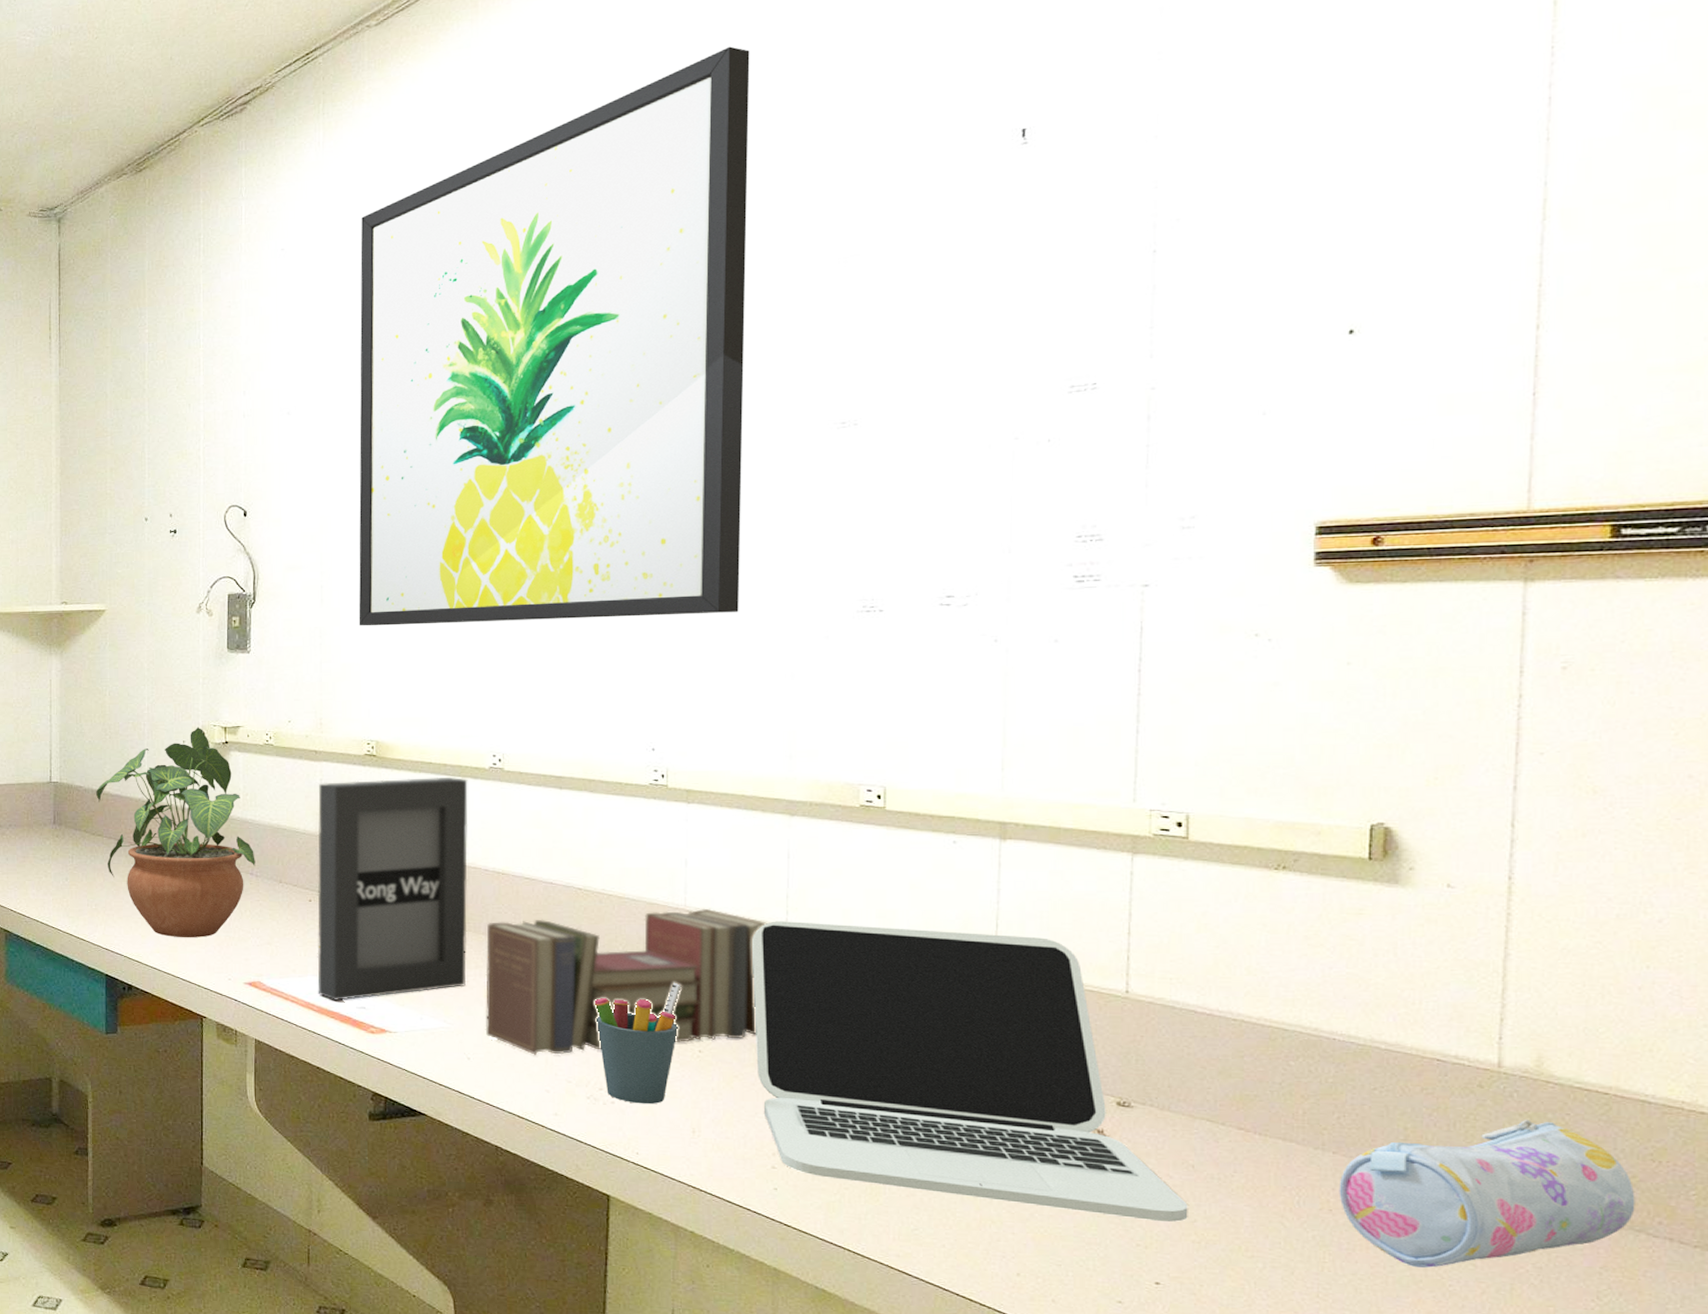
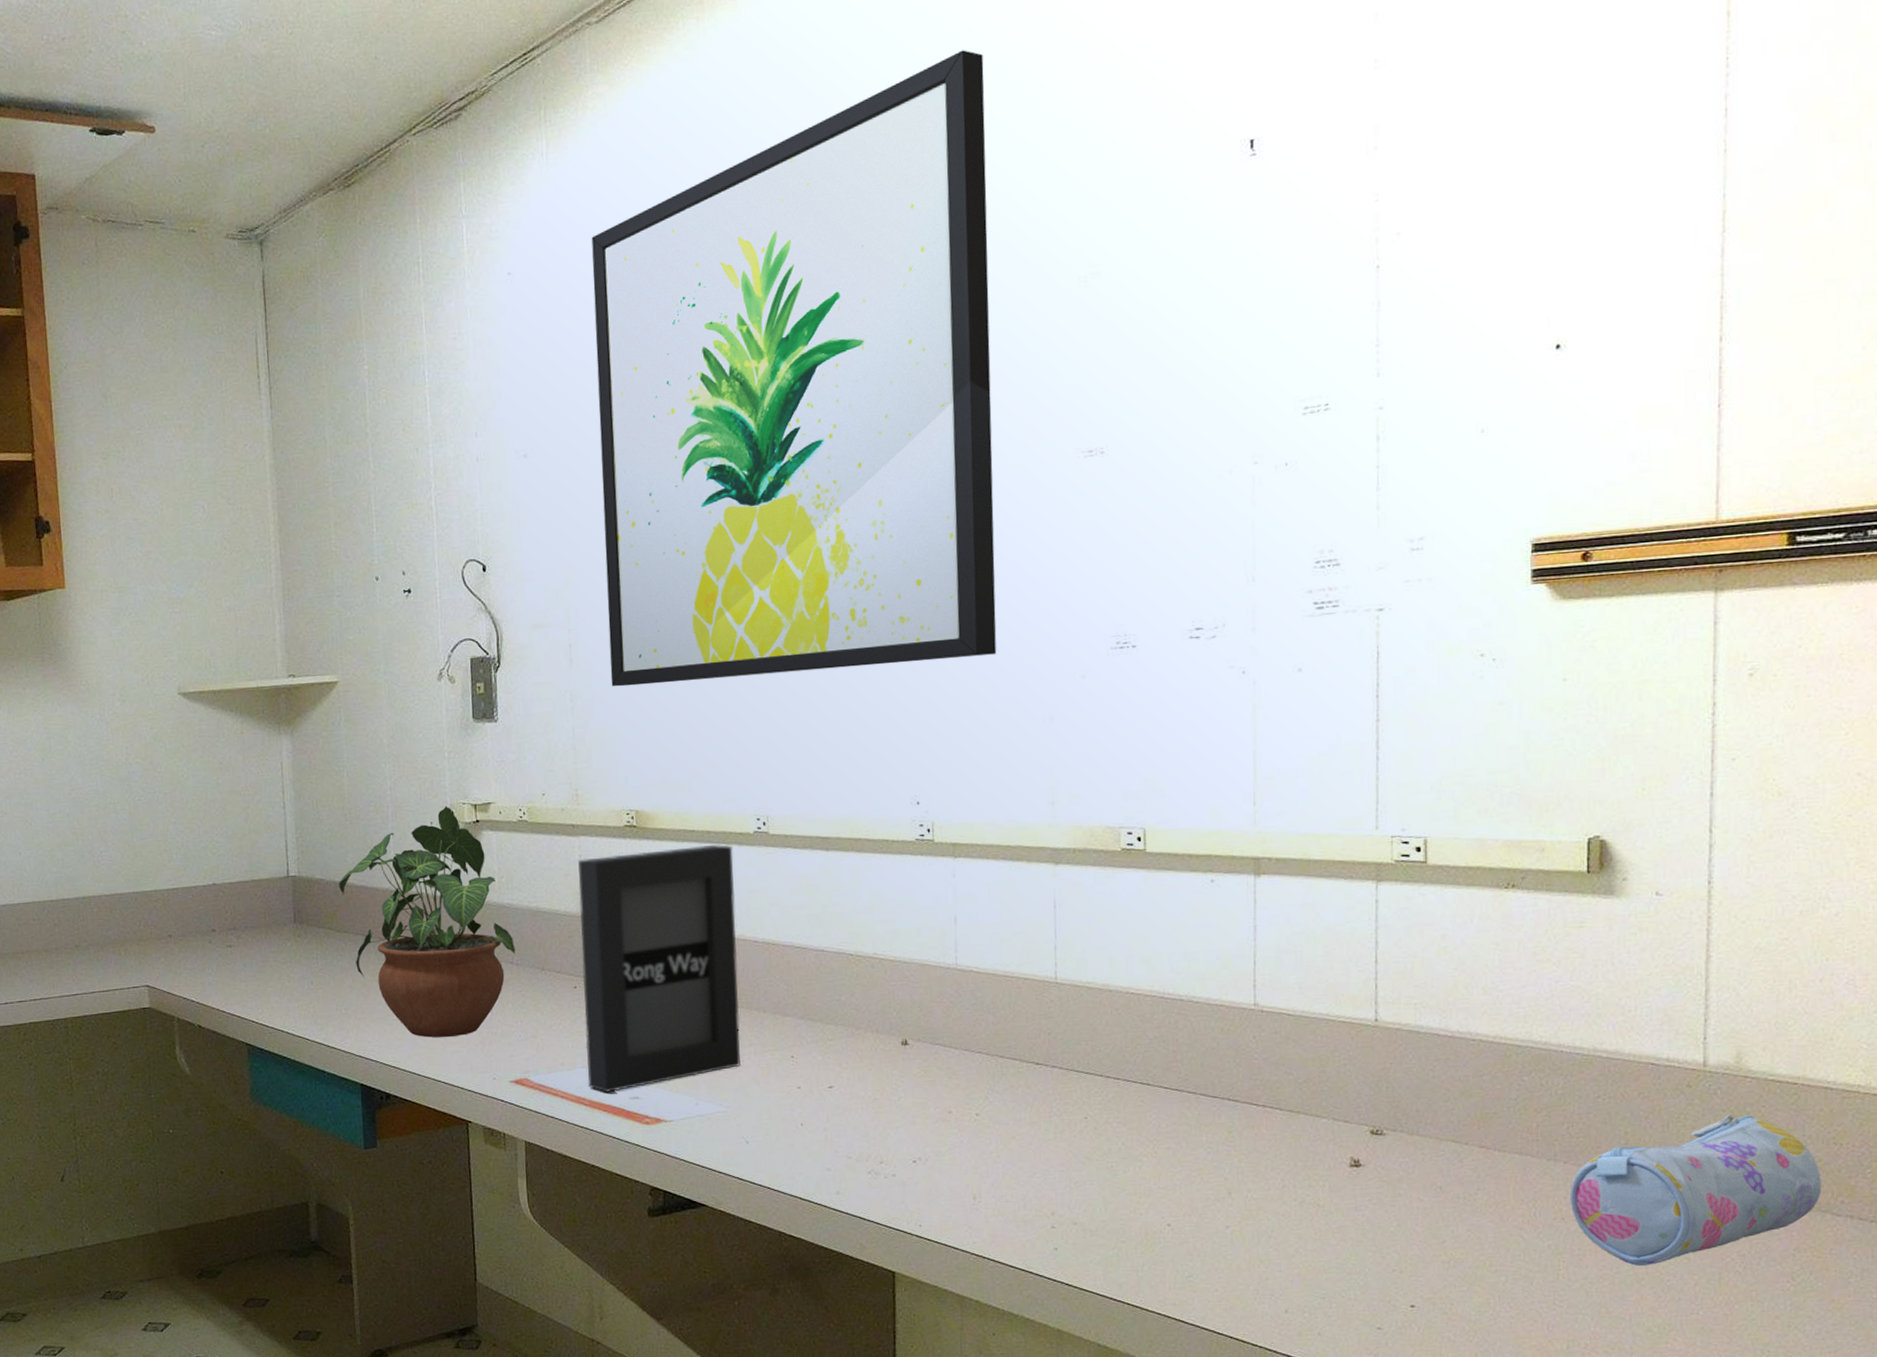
book: present [485,908,766,1055] -> none [760,965,1036,1133]
pen holder: present [594,982,682,1105] -> none [870,1045,956,1175]
laptop: present [751,921,1188,1222] -> none [1022,971,1438,1246]

